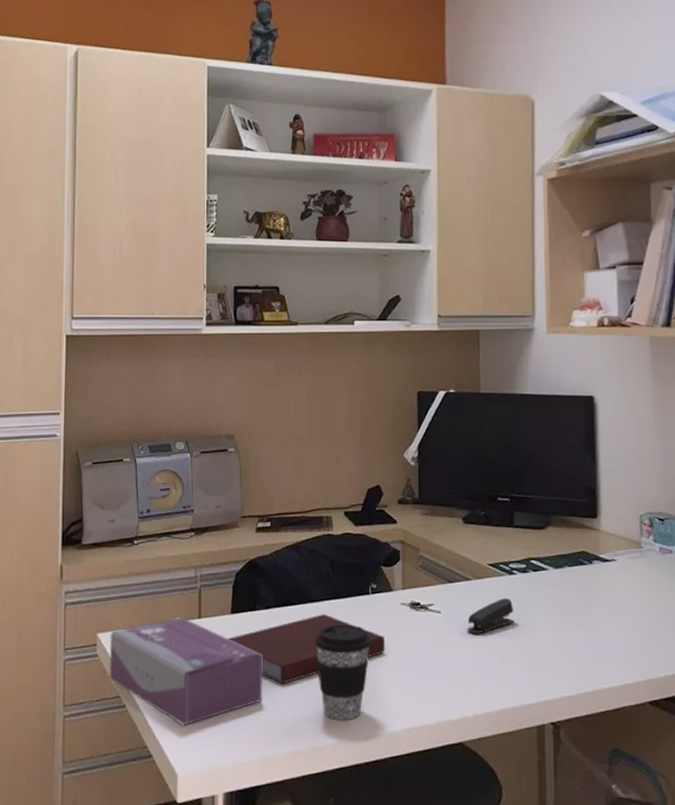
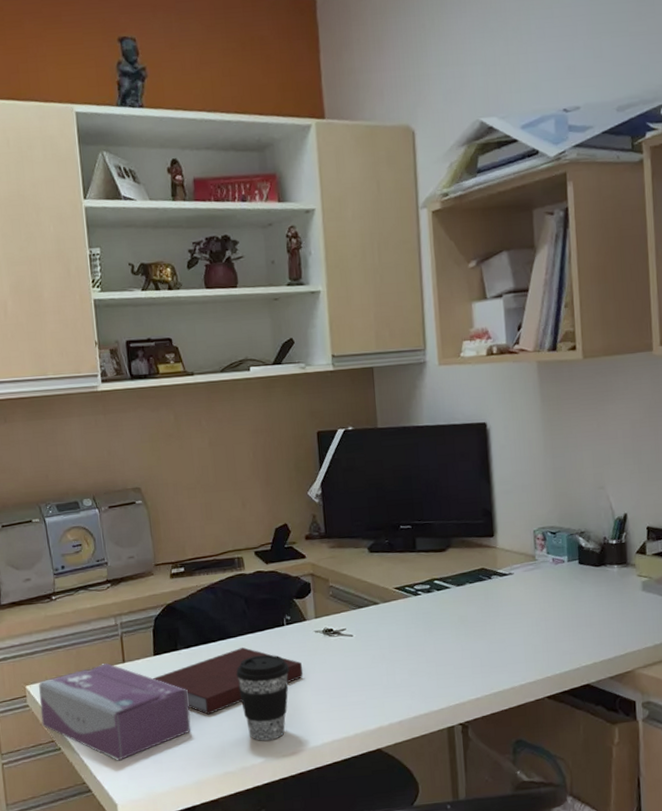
stapler: present [466,597,515,633] -> none [377,617,422,652]

